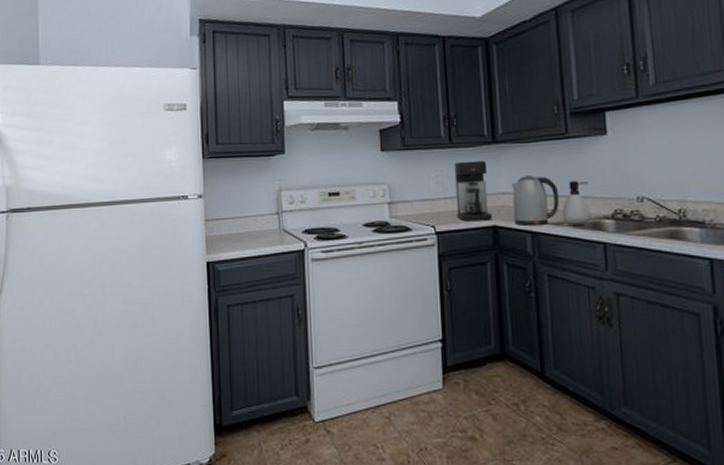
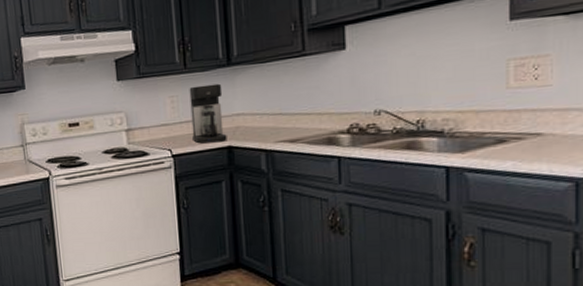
kettle: present [512,175,560,226] -> none [247,95,295,145]
soap dispenser: present [562,181,591,225] -> none [297,98,326,142]

